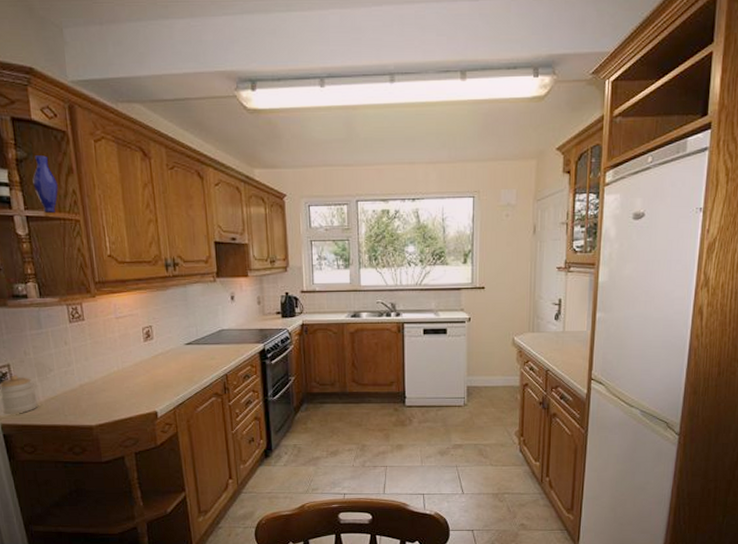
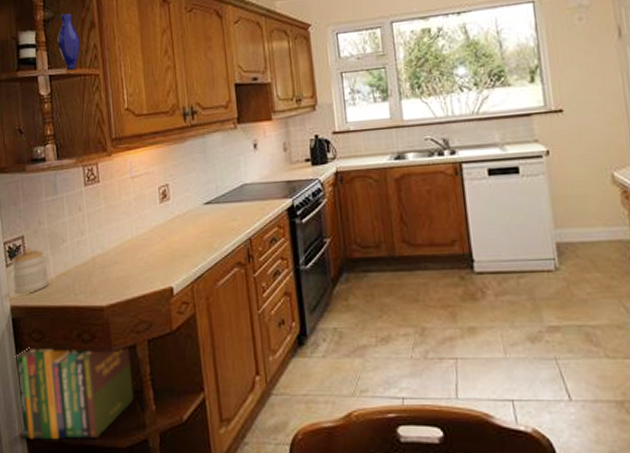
books: none [8,458,123,530] -> present [15,347,134,440]

